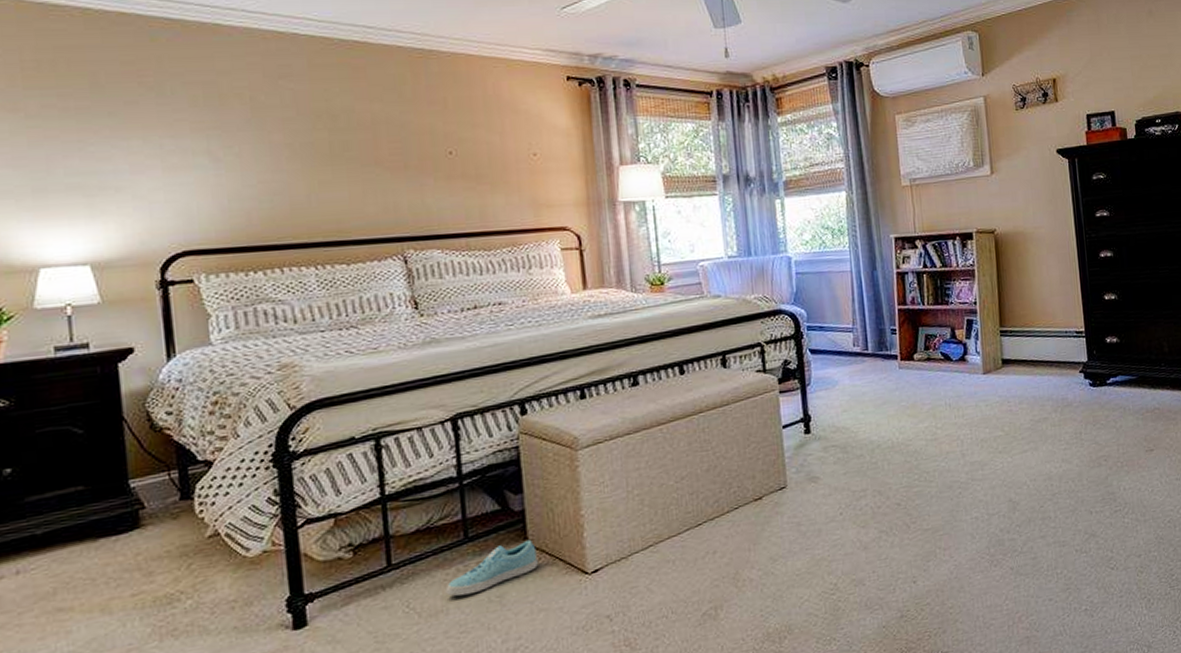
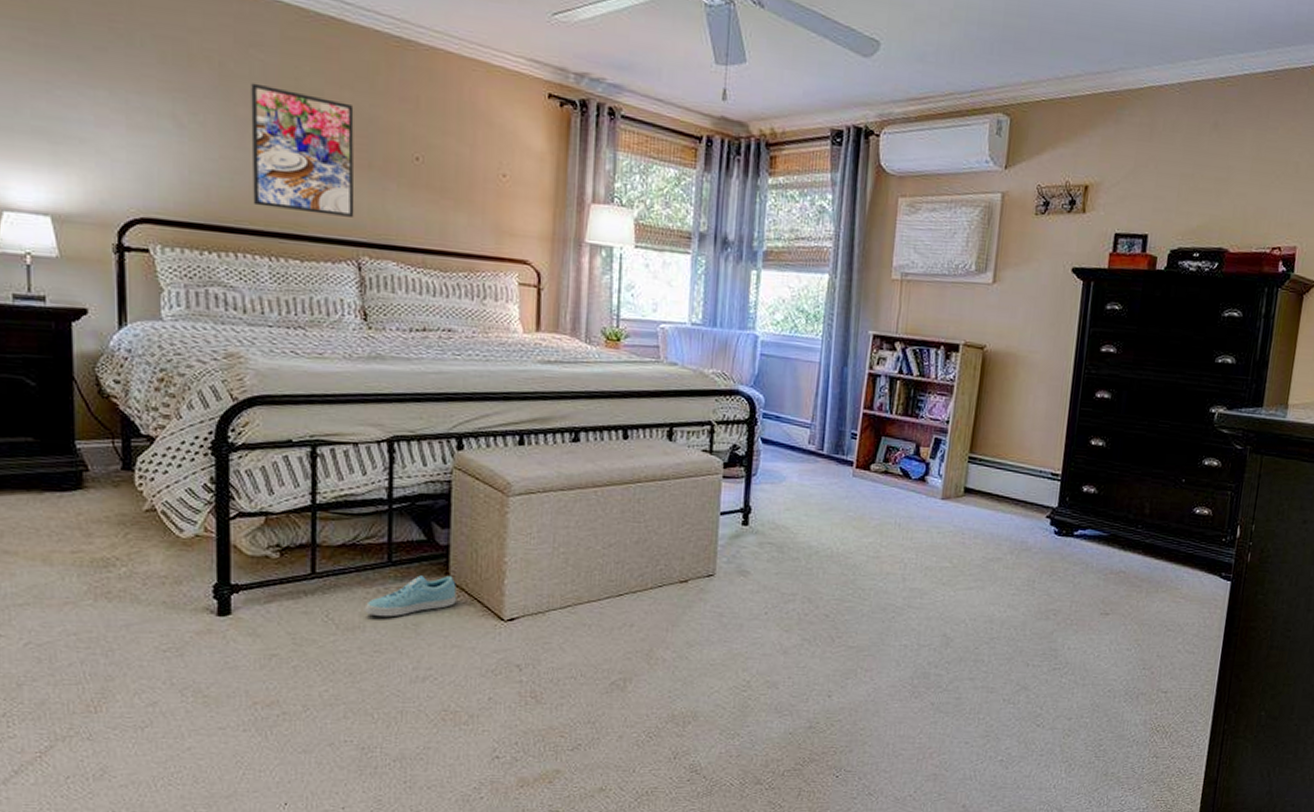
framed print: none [283,110,396,221] -> present [251,82,355,217]

